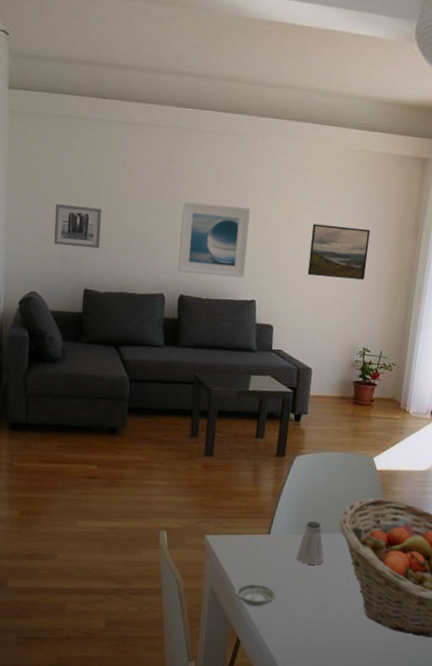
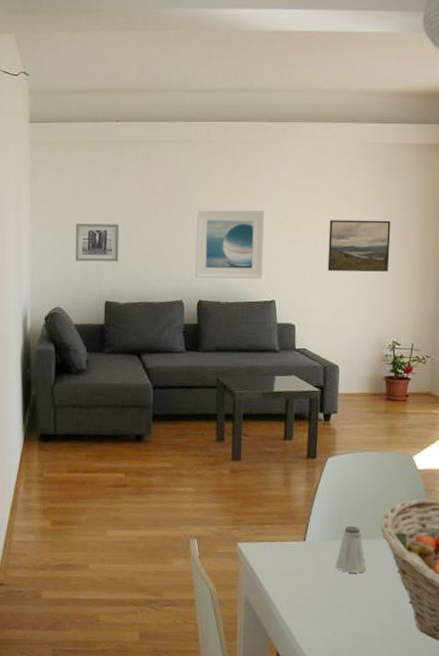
saucer: present [235,583,277,607] -> none [272,594,318,619]

